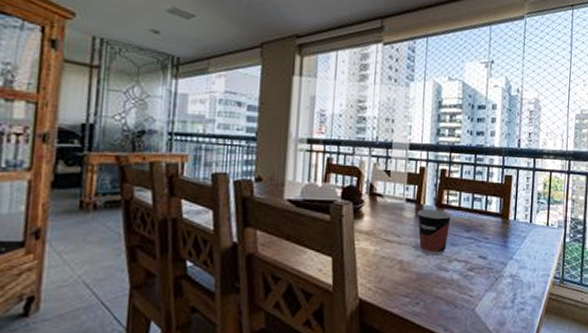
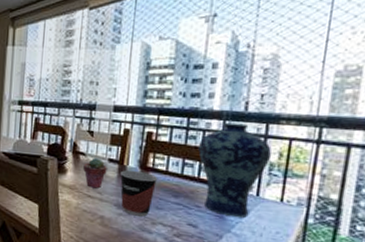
potted succulent: none [381,199,405,231] -> present [83,158,107,189]
vase: none [485,158,539,244] -> present [198,122,272,217]

